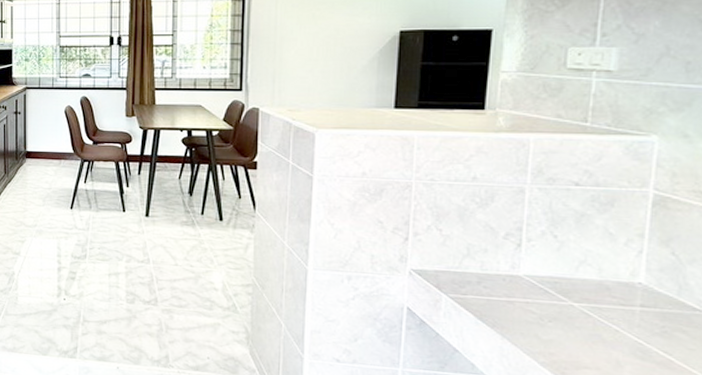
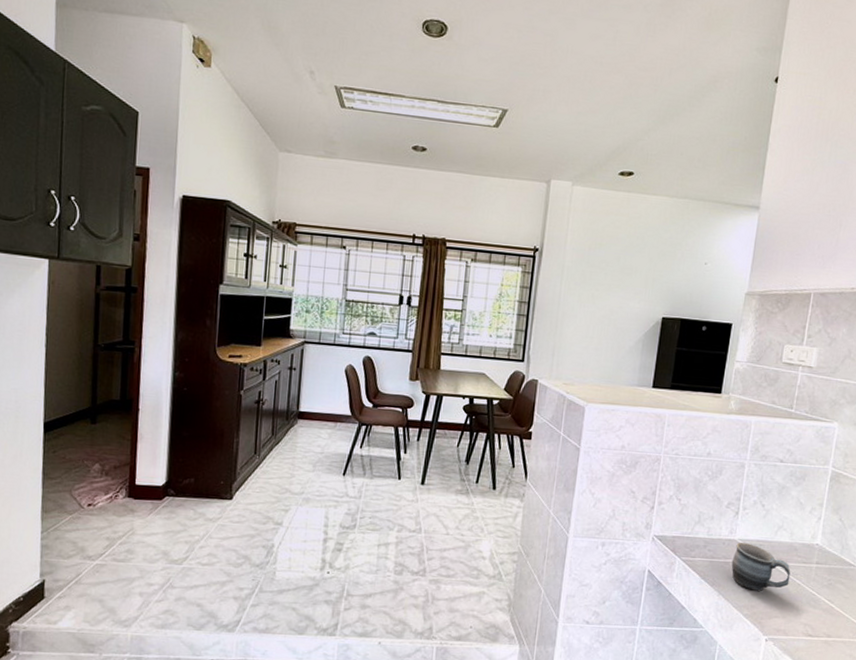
mug: none [516,278,603,338] -> present [731,542,791,592]

